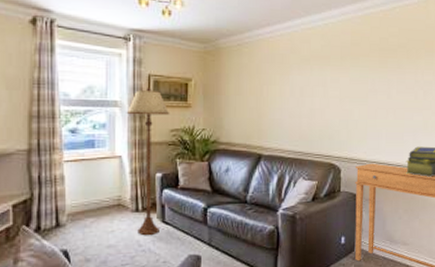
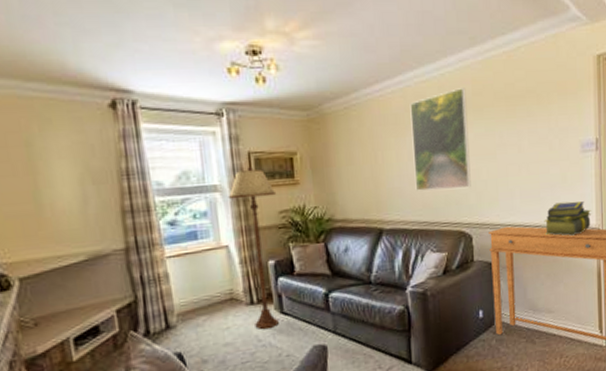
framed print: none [294,37,346,126] -> present [410,88,471,191]

